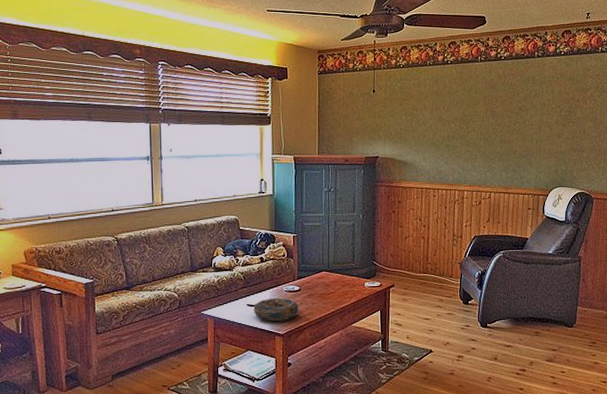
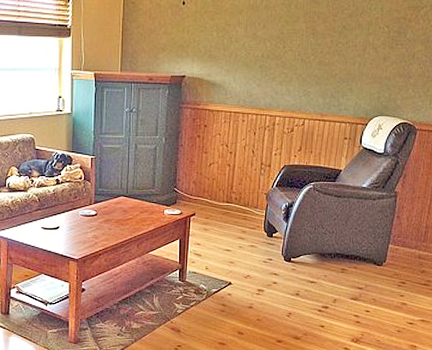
decorative bowl: present [254,297,298,321] -> none [48,221,94,245]

